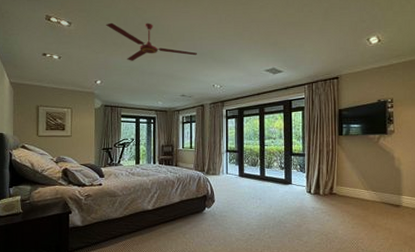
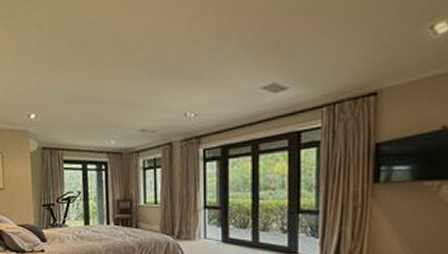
ceiling fan: present [106,22,197,61] -> none [37,27,161,85]

